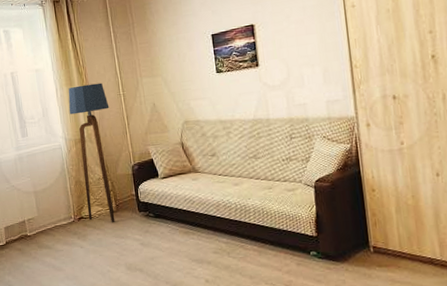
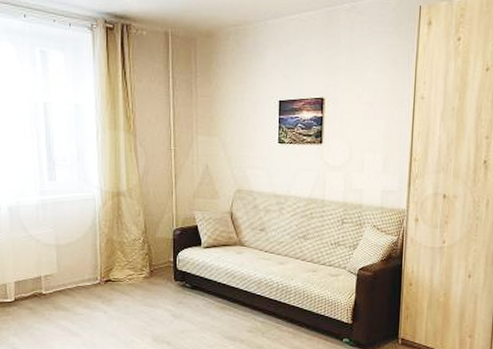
floor lamp: present [68,82,115,222] -> none [109,131,157,289]

